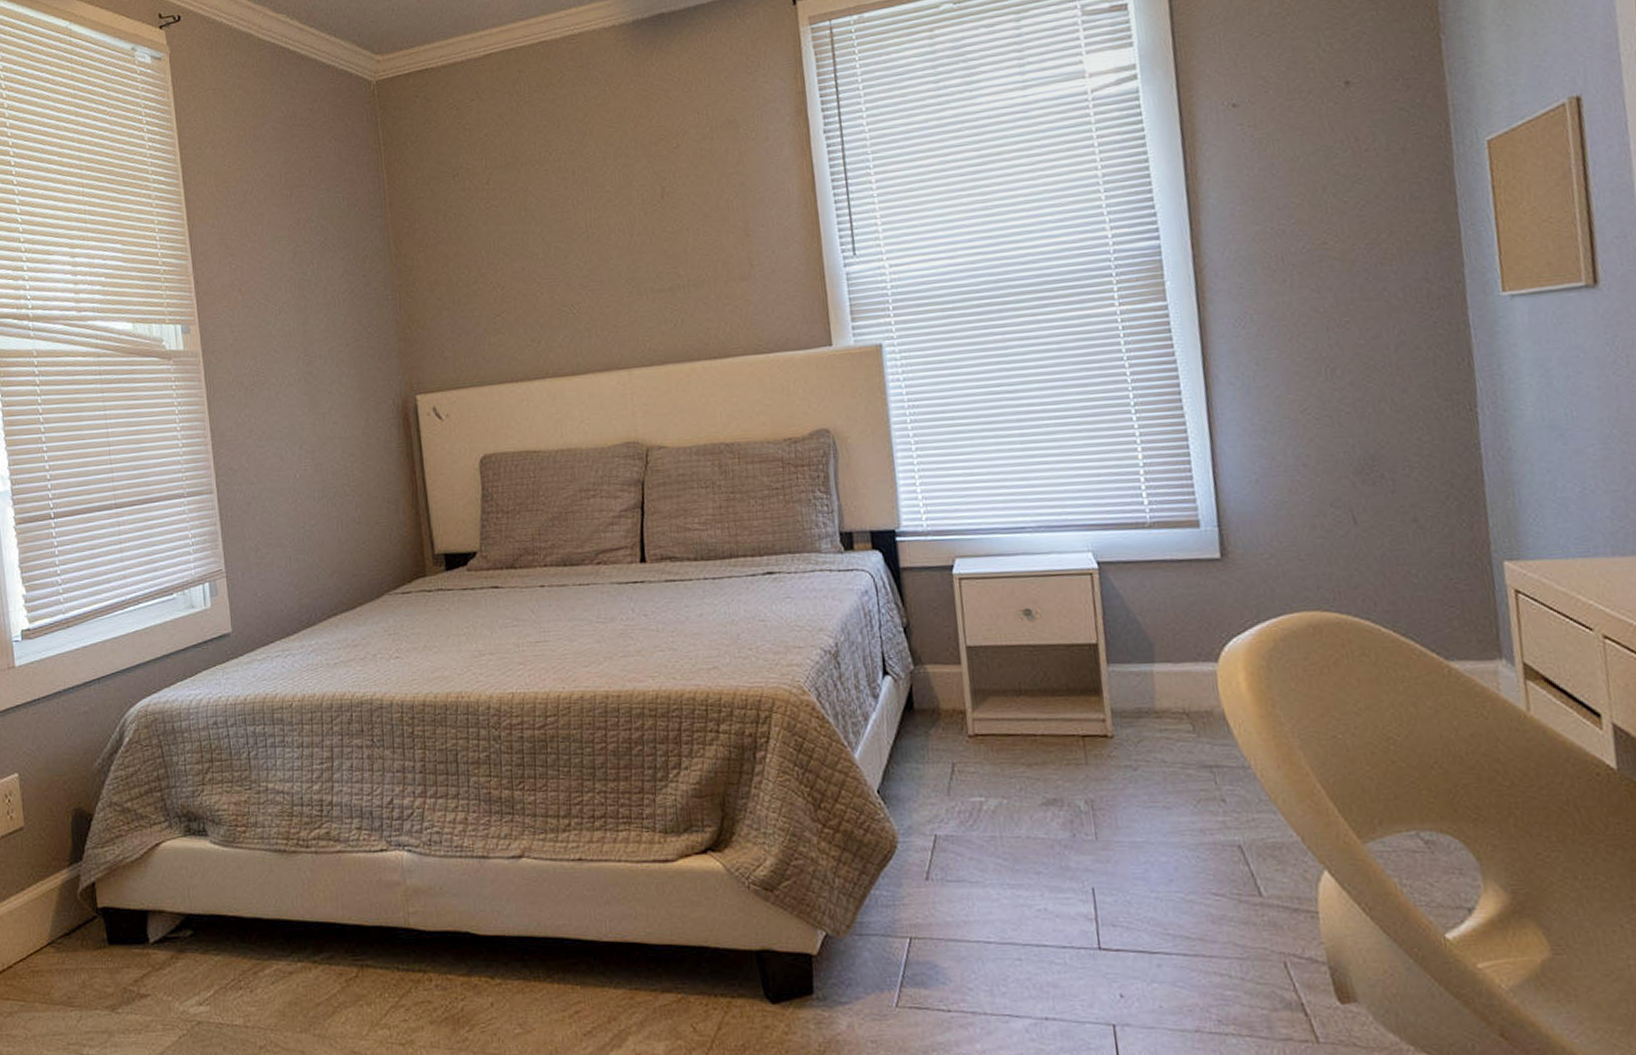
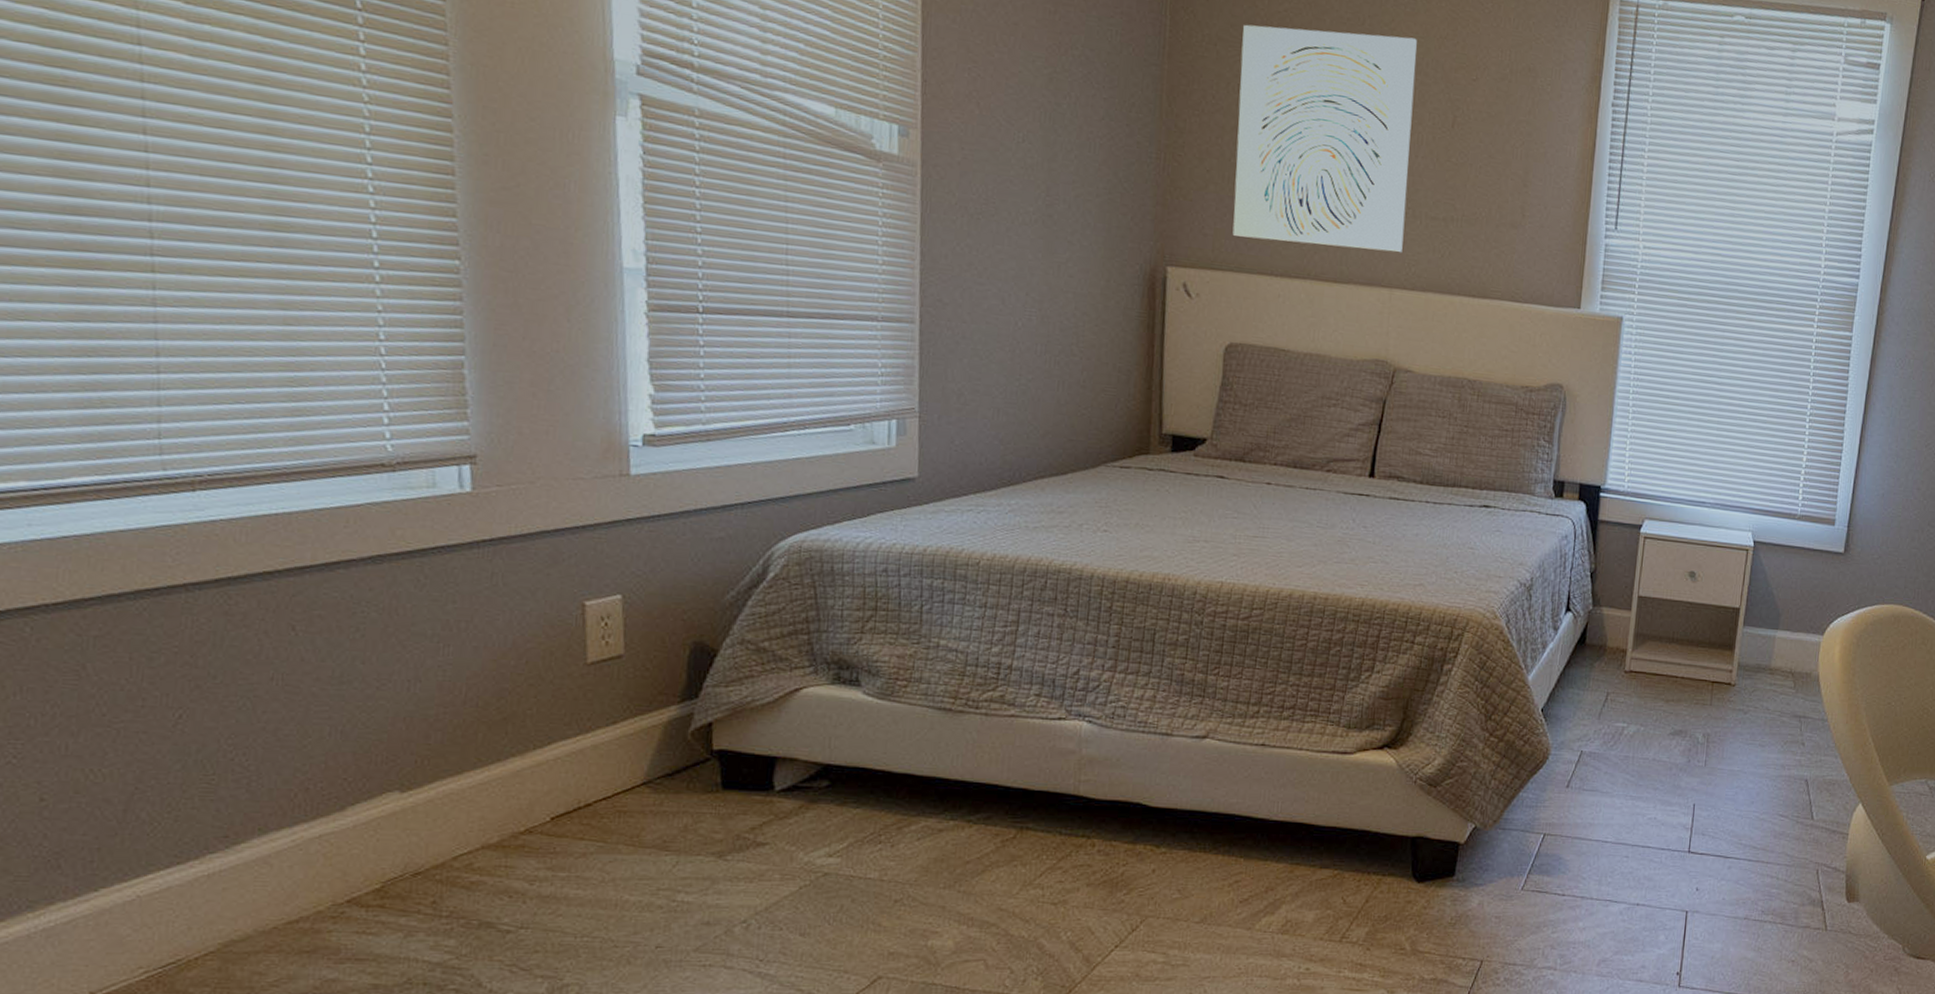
wall art: none [451,125,634,354] -> present [1232,24,1417,253]

